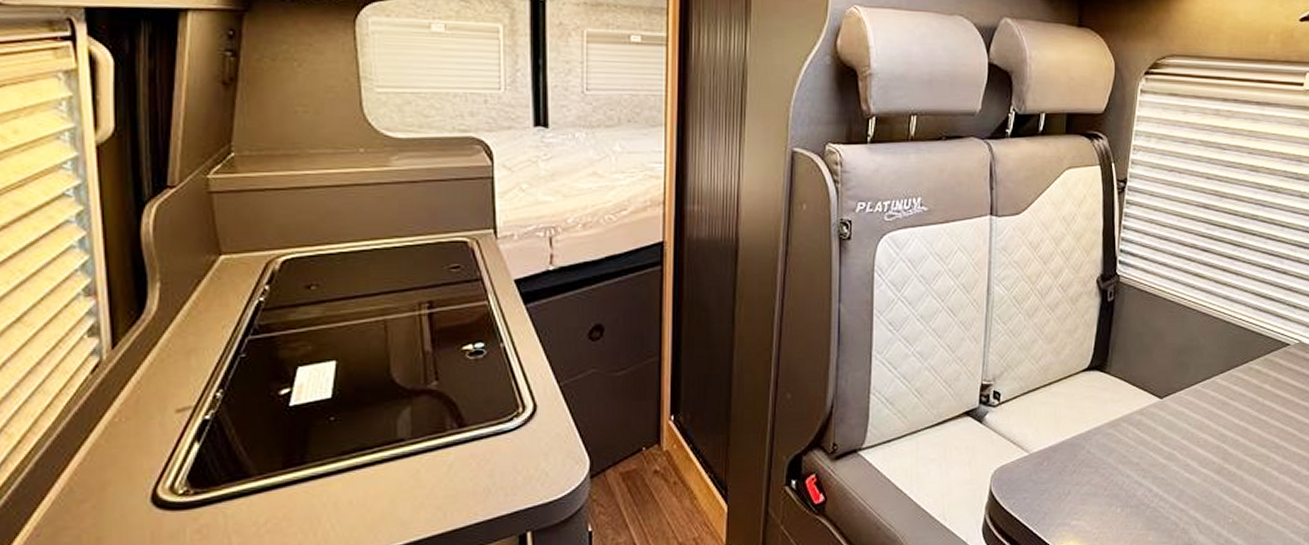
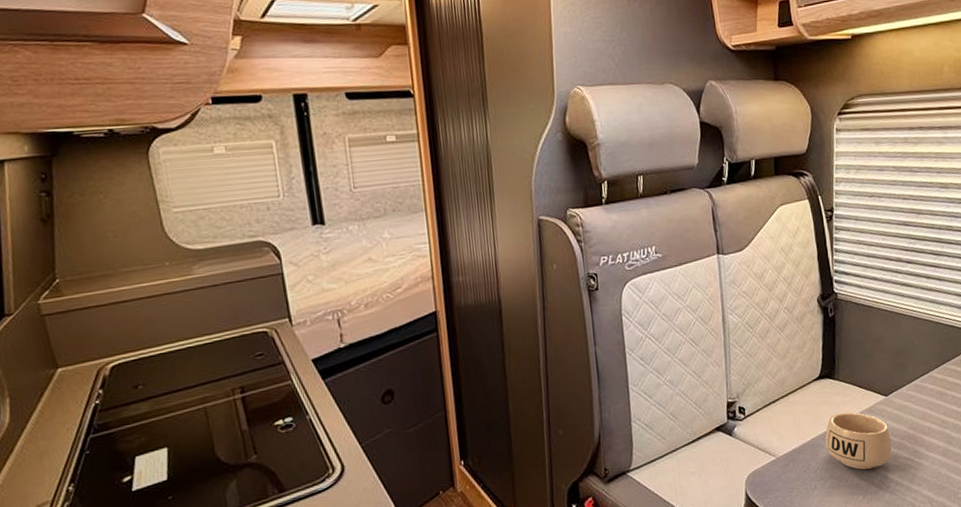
mug: none [1087,411,1161,480] -> present [825,412,892,470]

